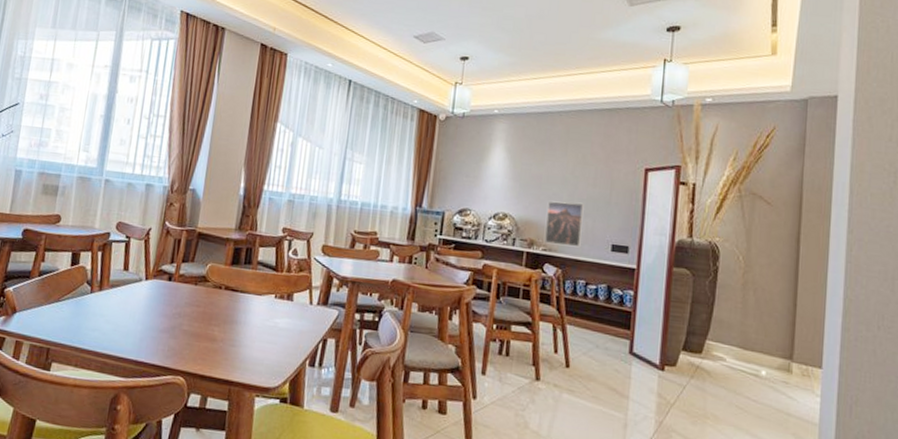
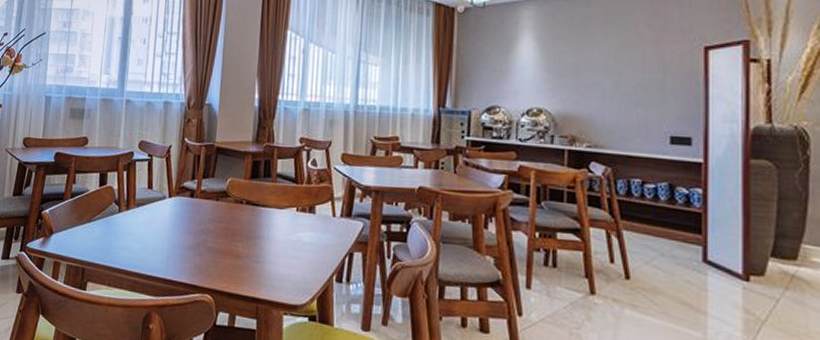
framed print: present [545,201,584,248] -> none [589,91,633,142]

